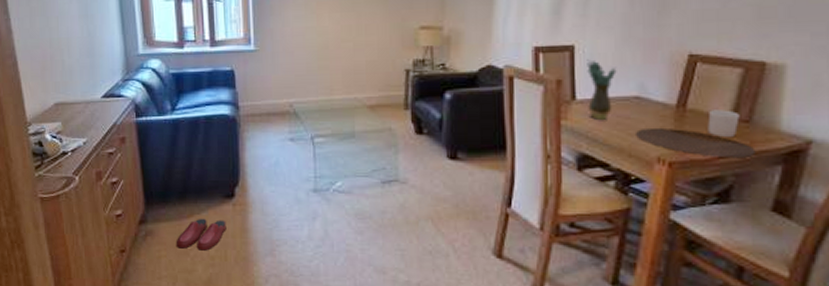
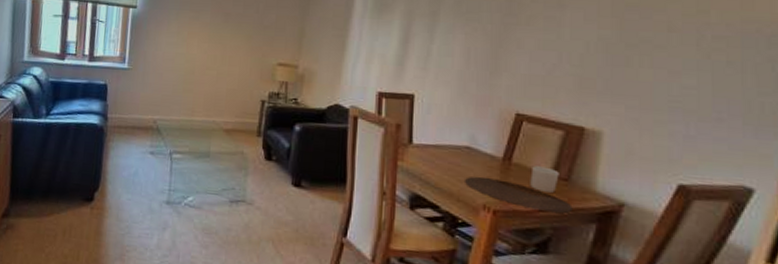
slippers: present [176,218,227,251] -> none [33,217,83,249]
vase: present [587,59,617,120] -> none [423,108,451,165]

